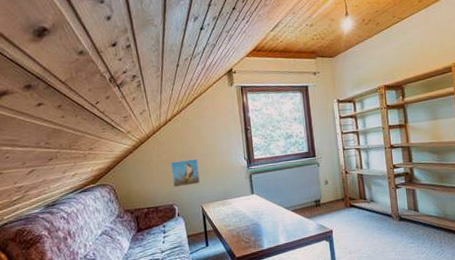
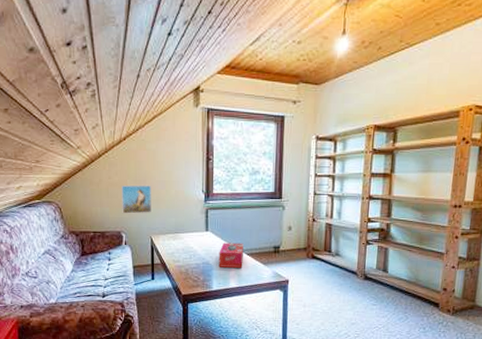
tissue box: none [266,201,289,226] -> present [218,242,244,268]

